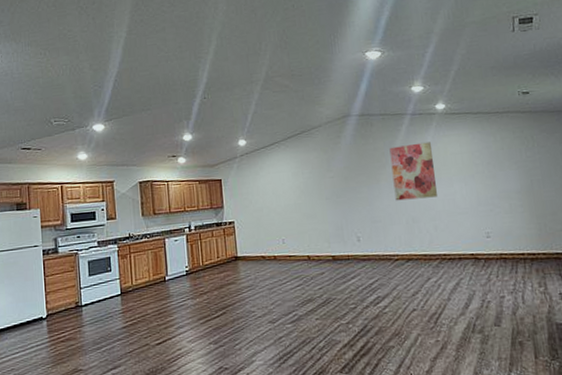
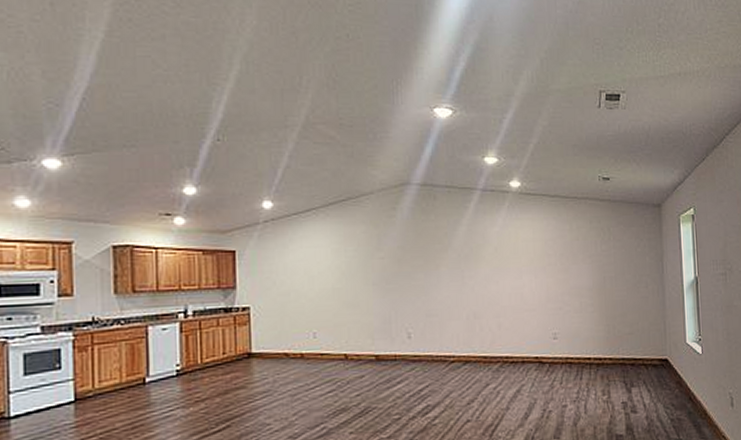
wall art: present [389,142,437,201] -> none [453,224,504,292]

